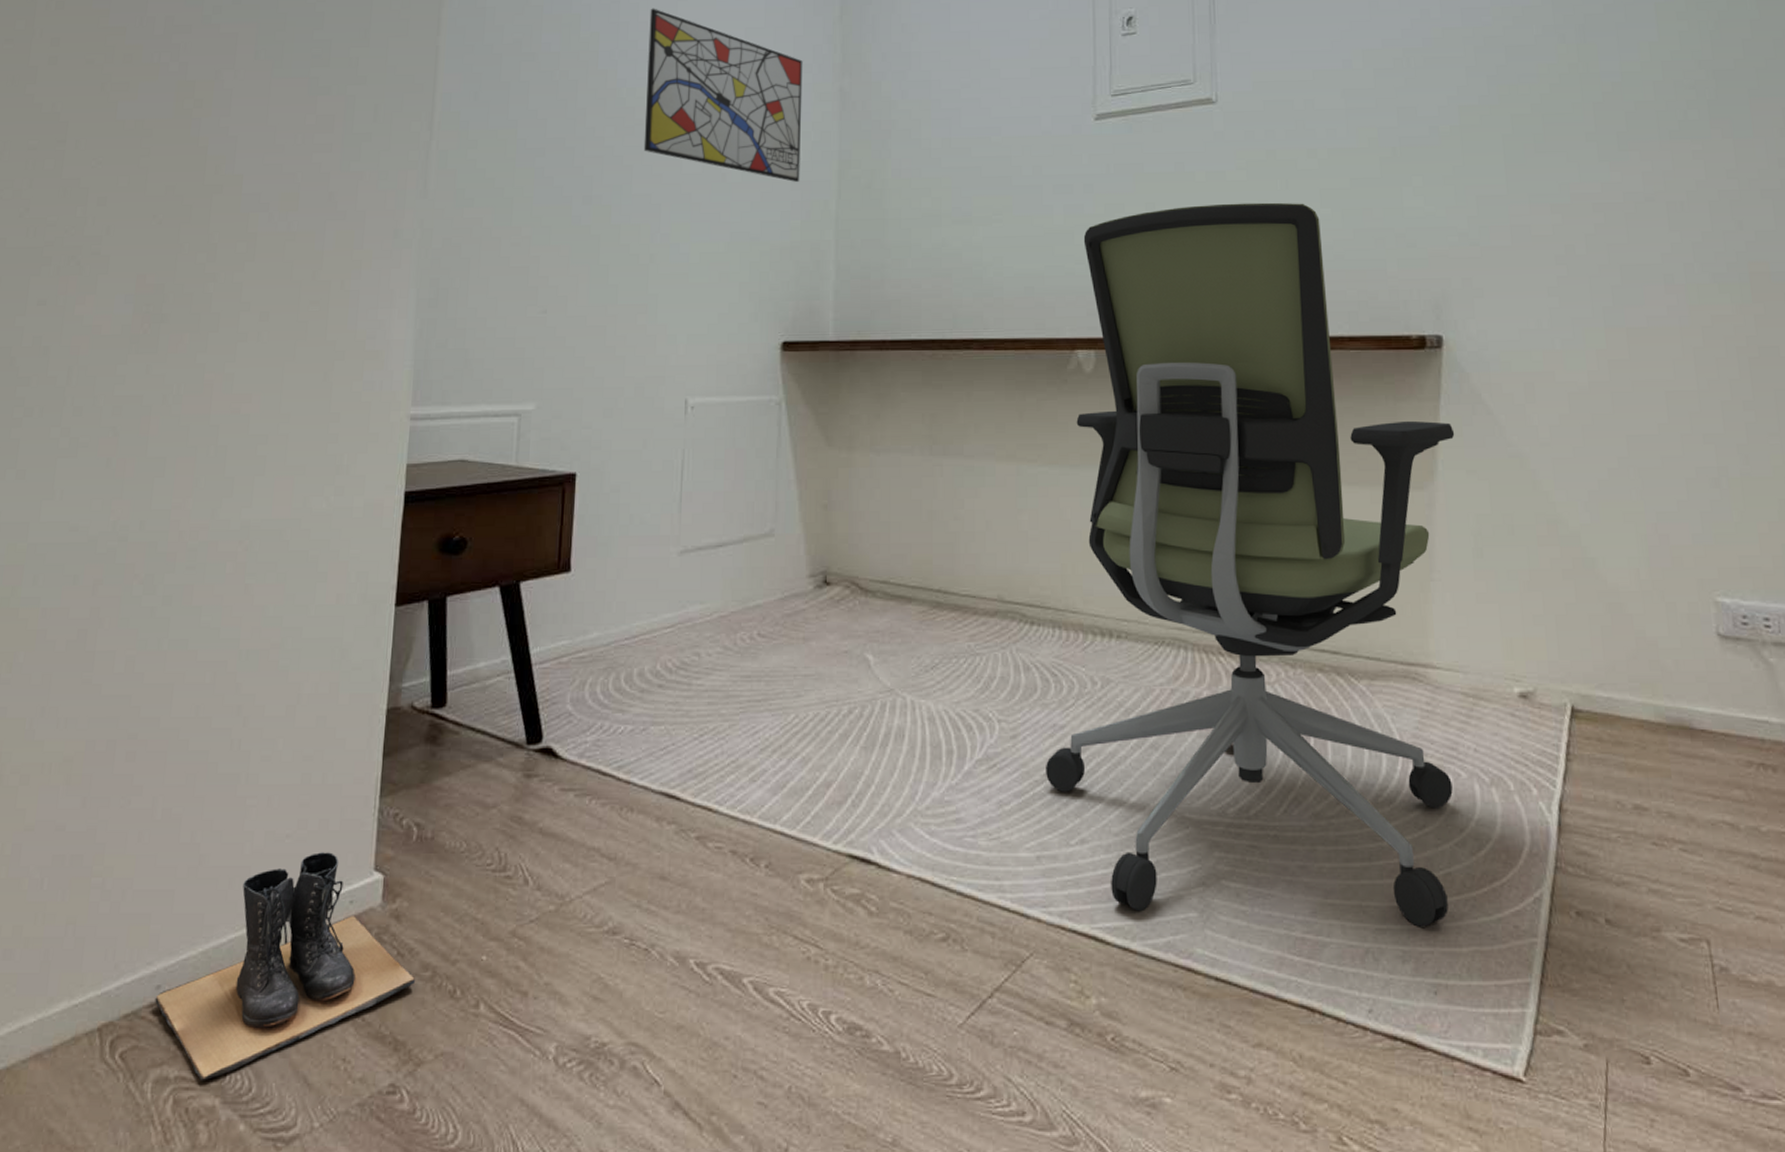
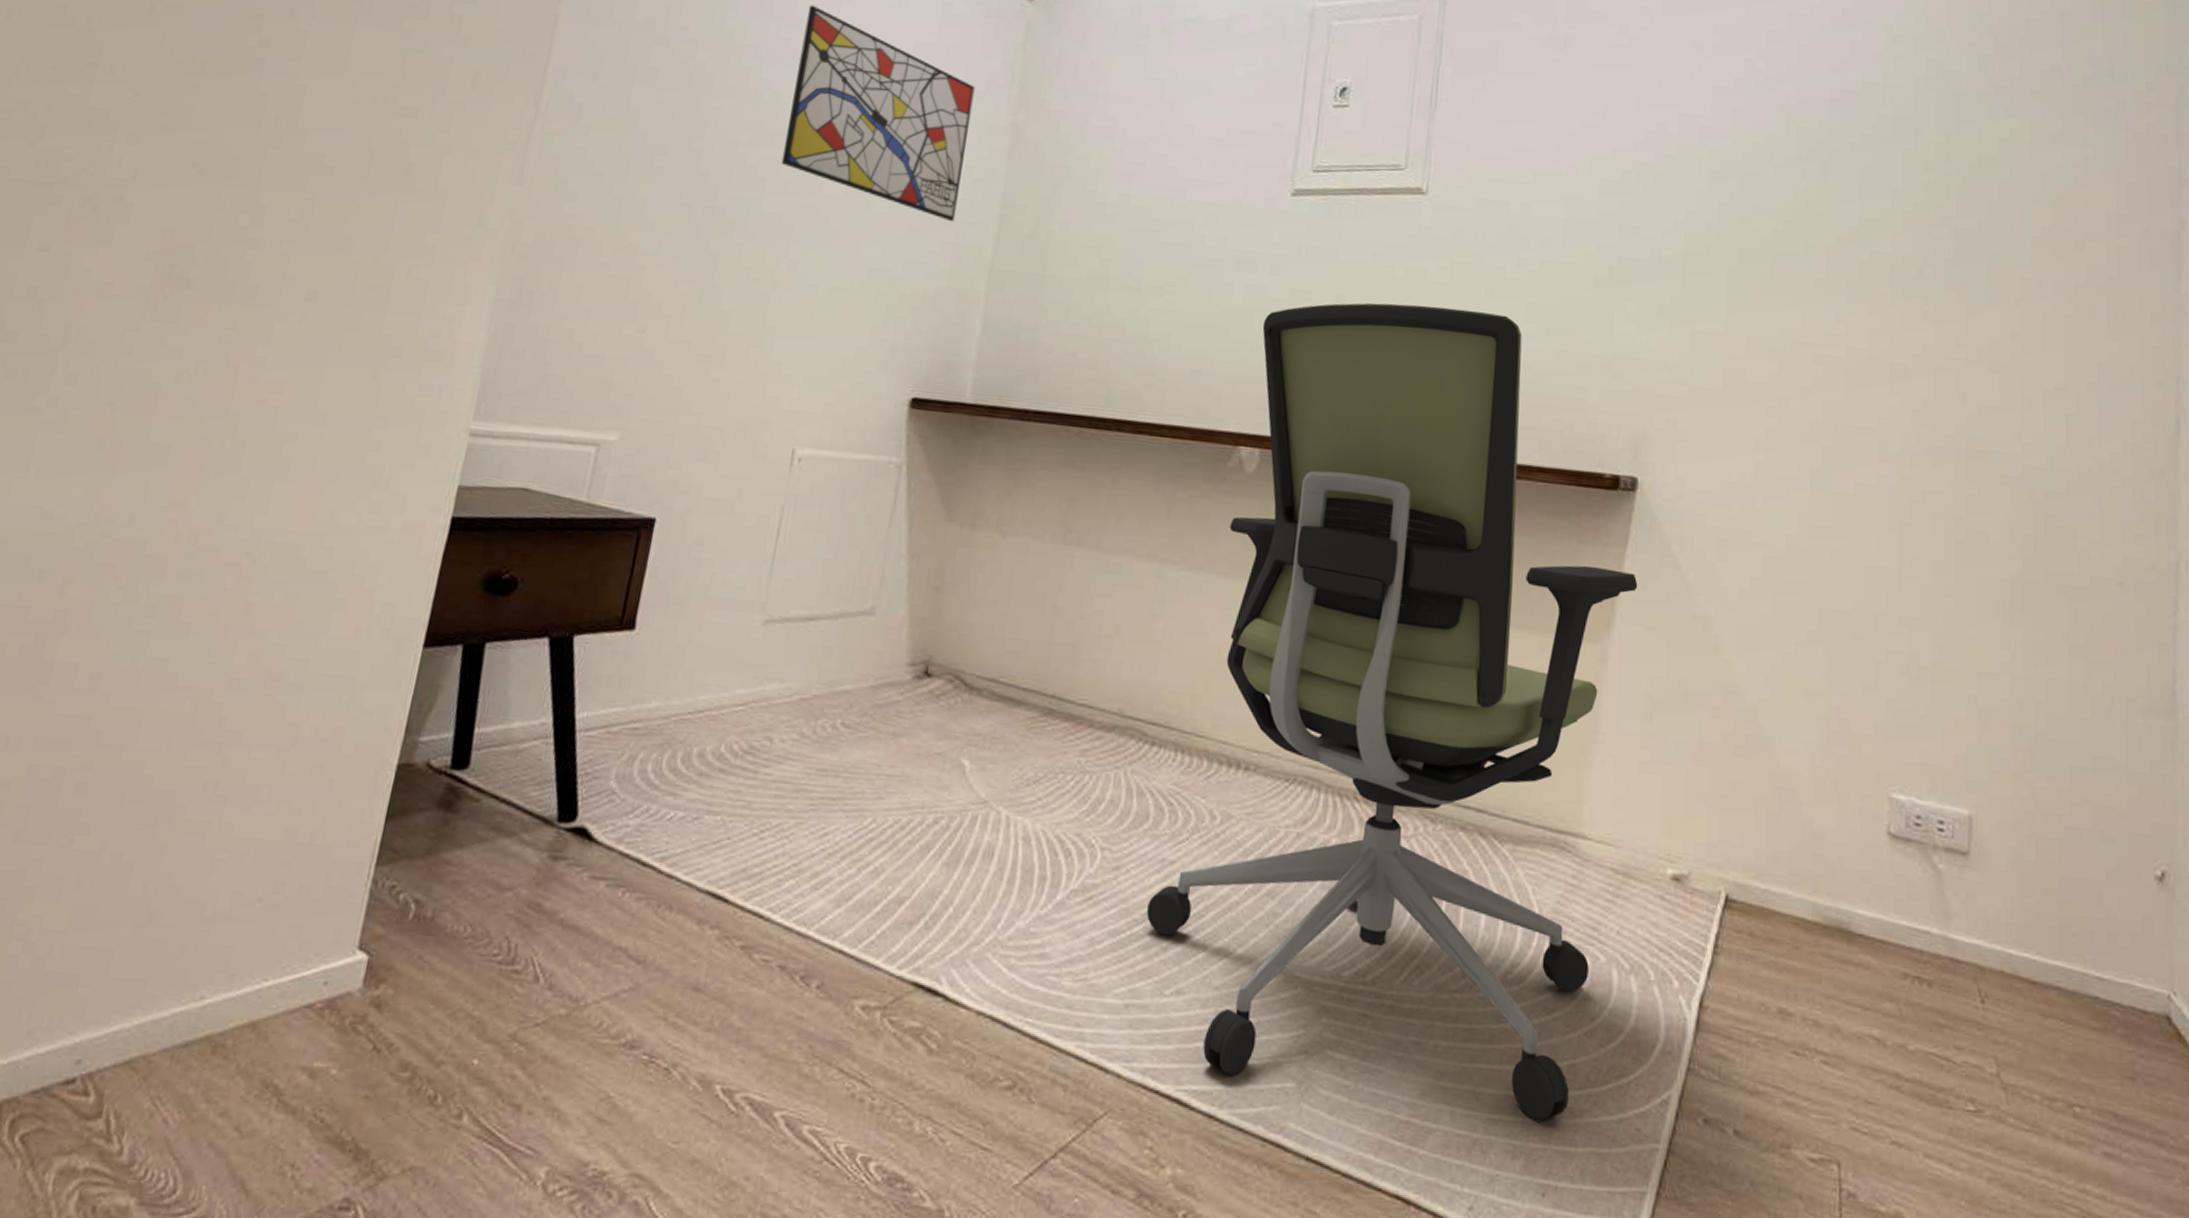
boots: present [155,852,416,1081] -> none [72,922,392,1177]

